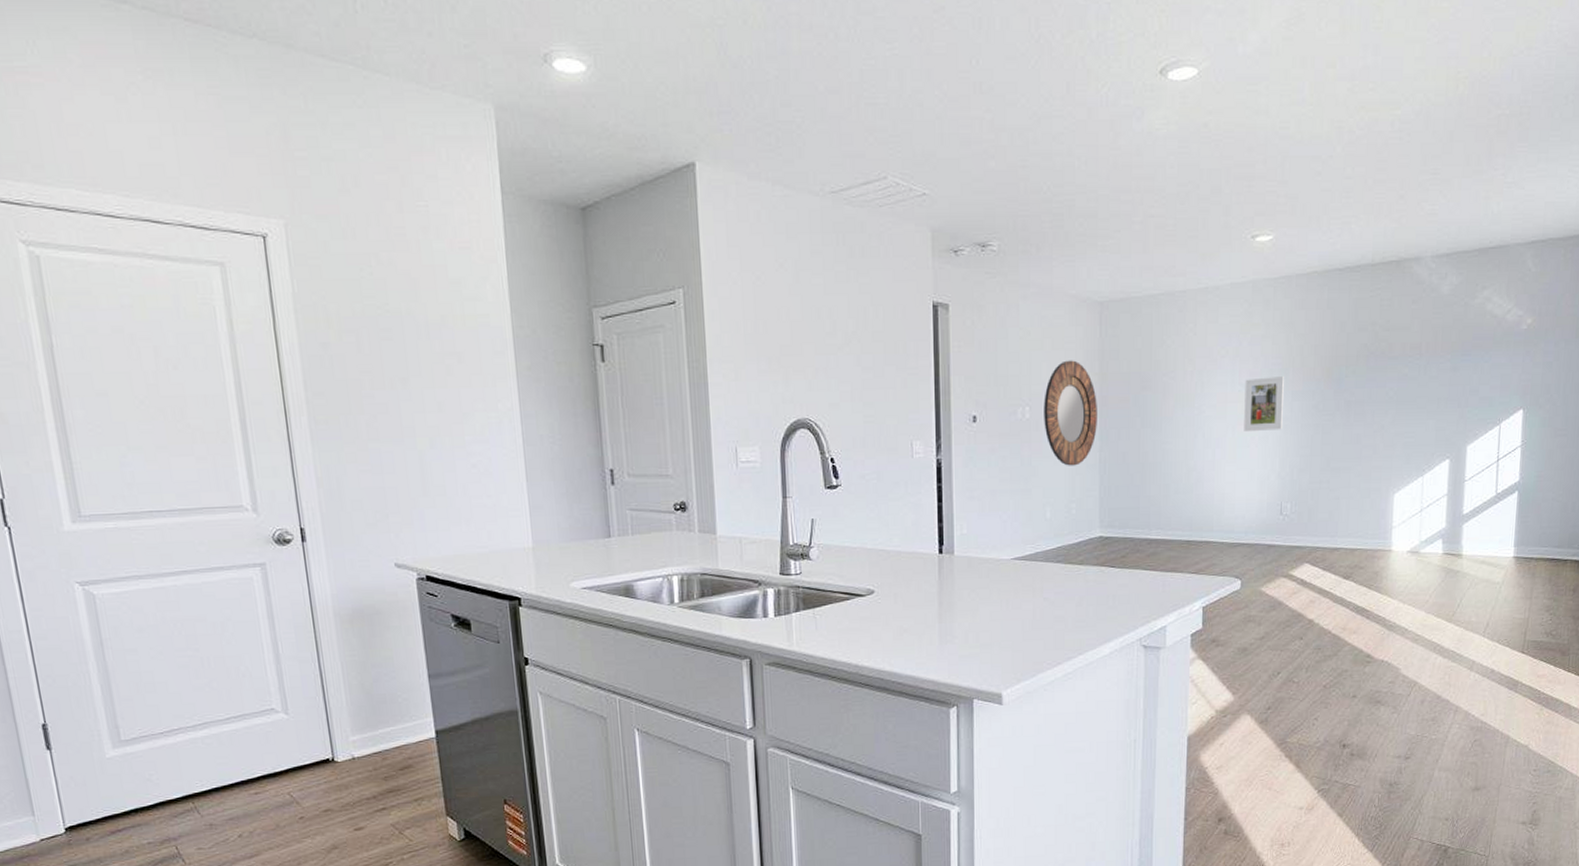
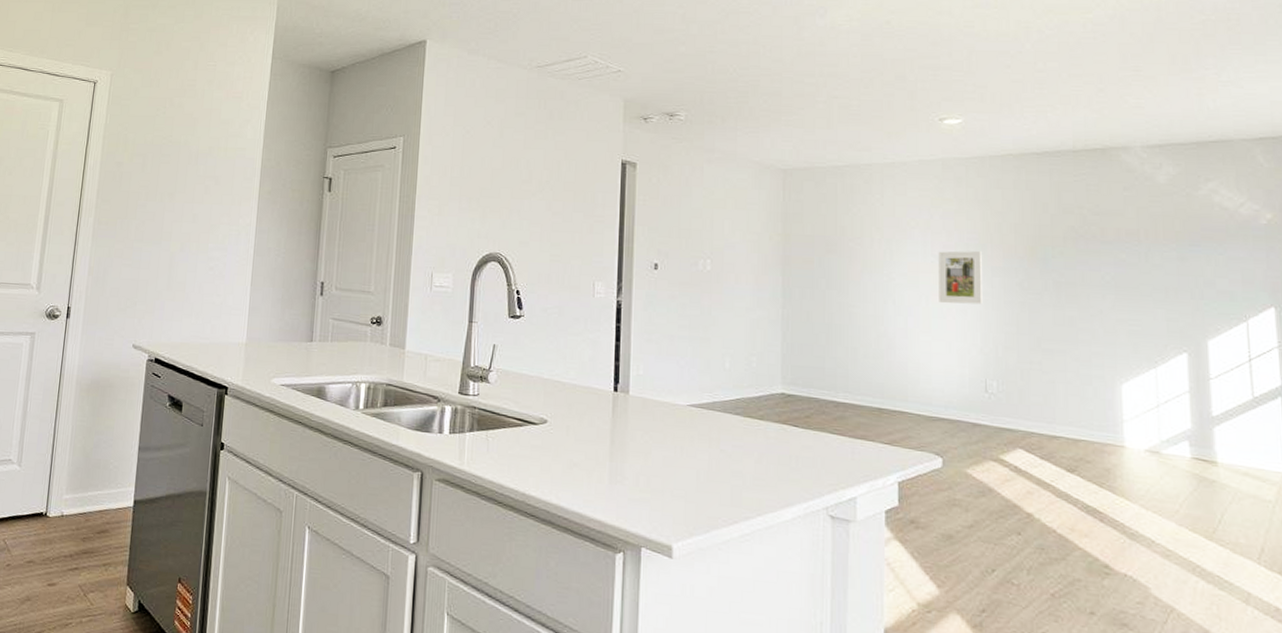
home mirror: present [1044,360,1097,466] -> none [725,220,780,320]

